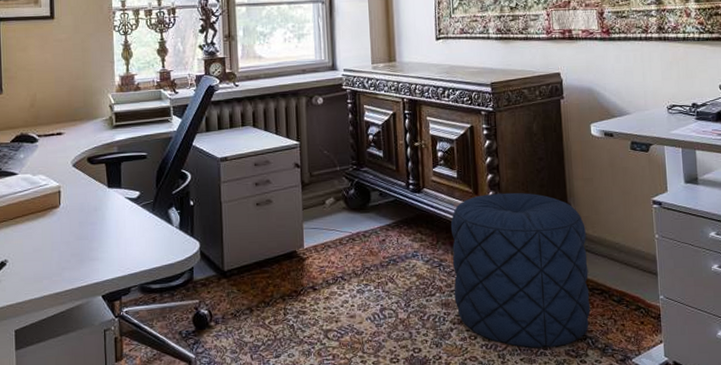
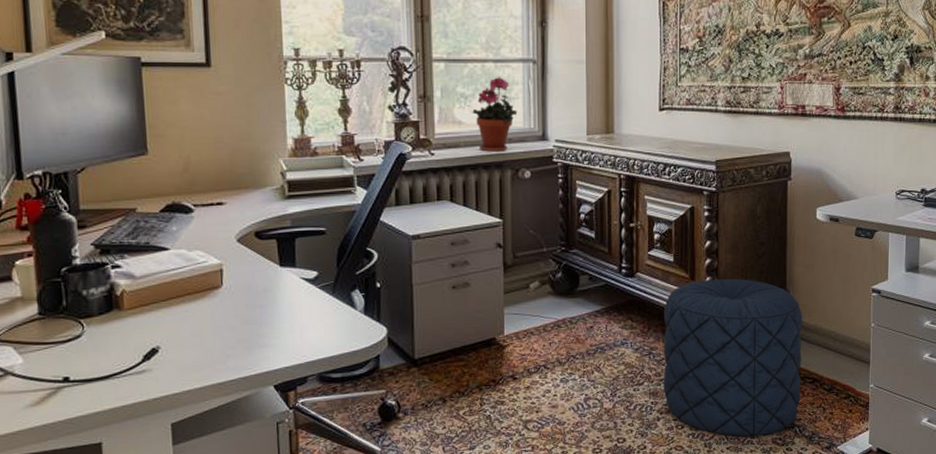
potted plant: none [270,16,310,82] -> present [472,77,518,152]

